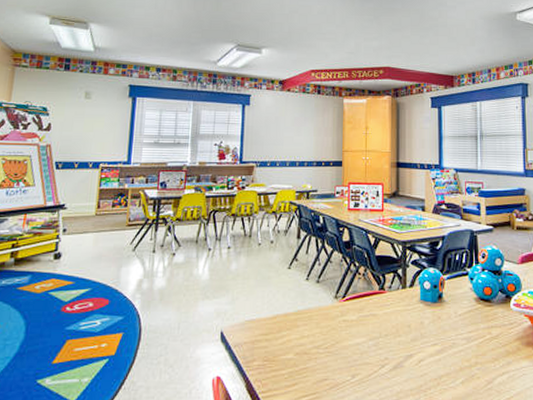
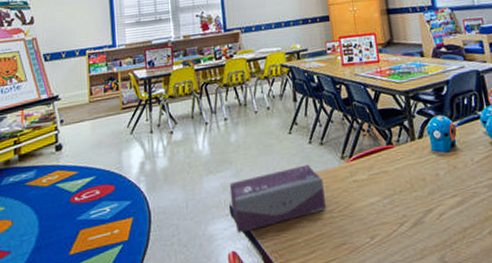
tissue box: none [222,300,314,359] -> present [229,164,326,233]

